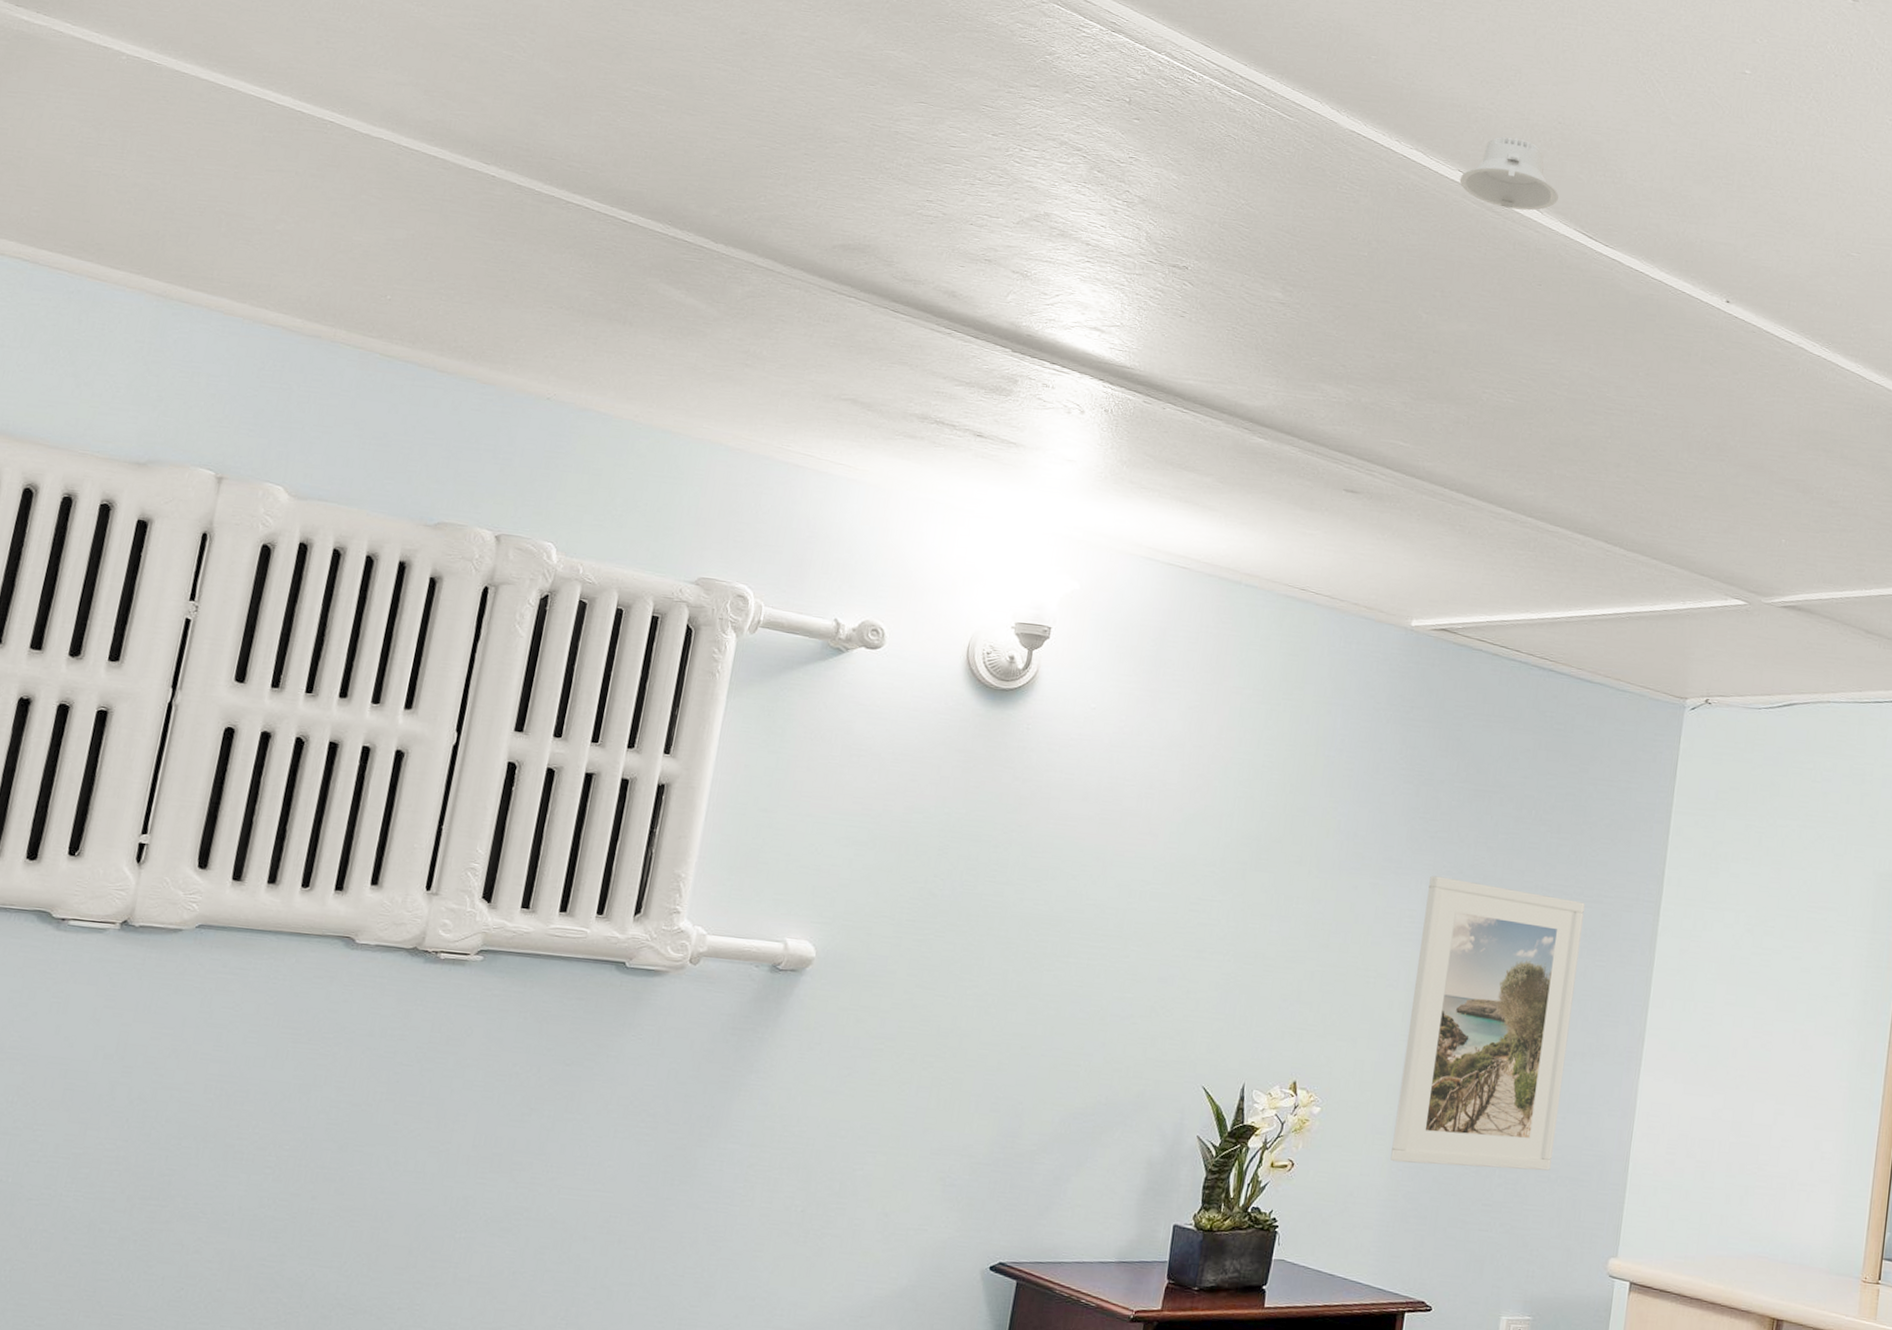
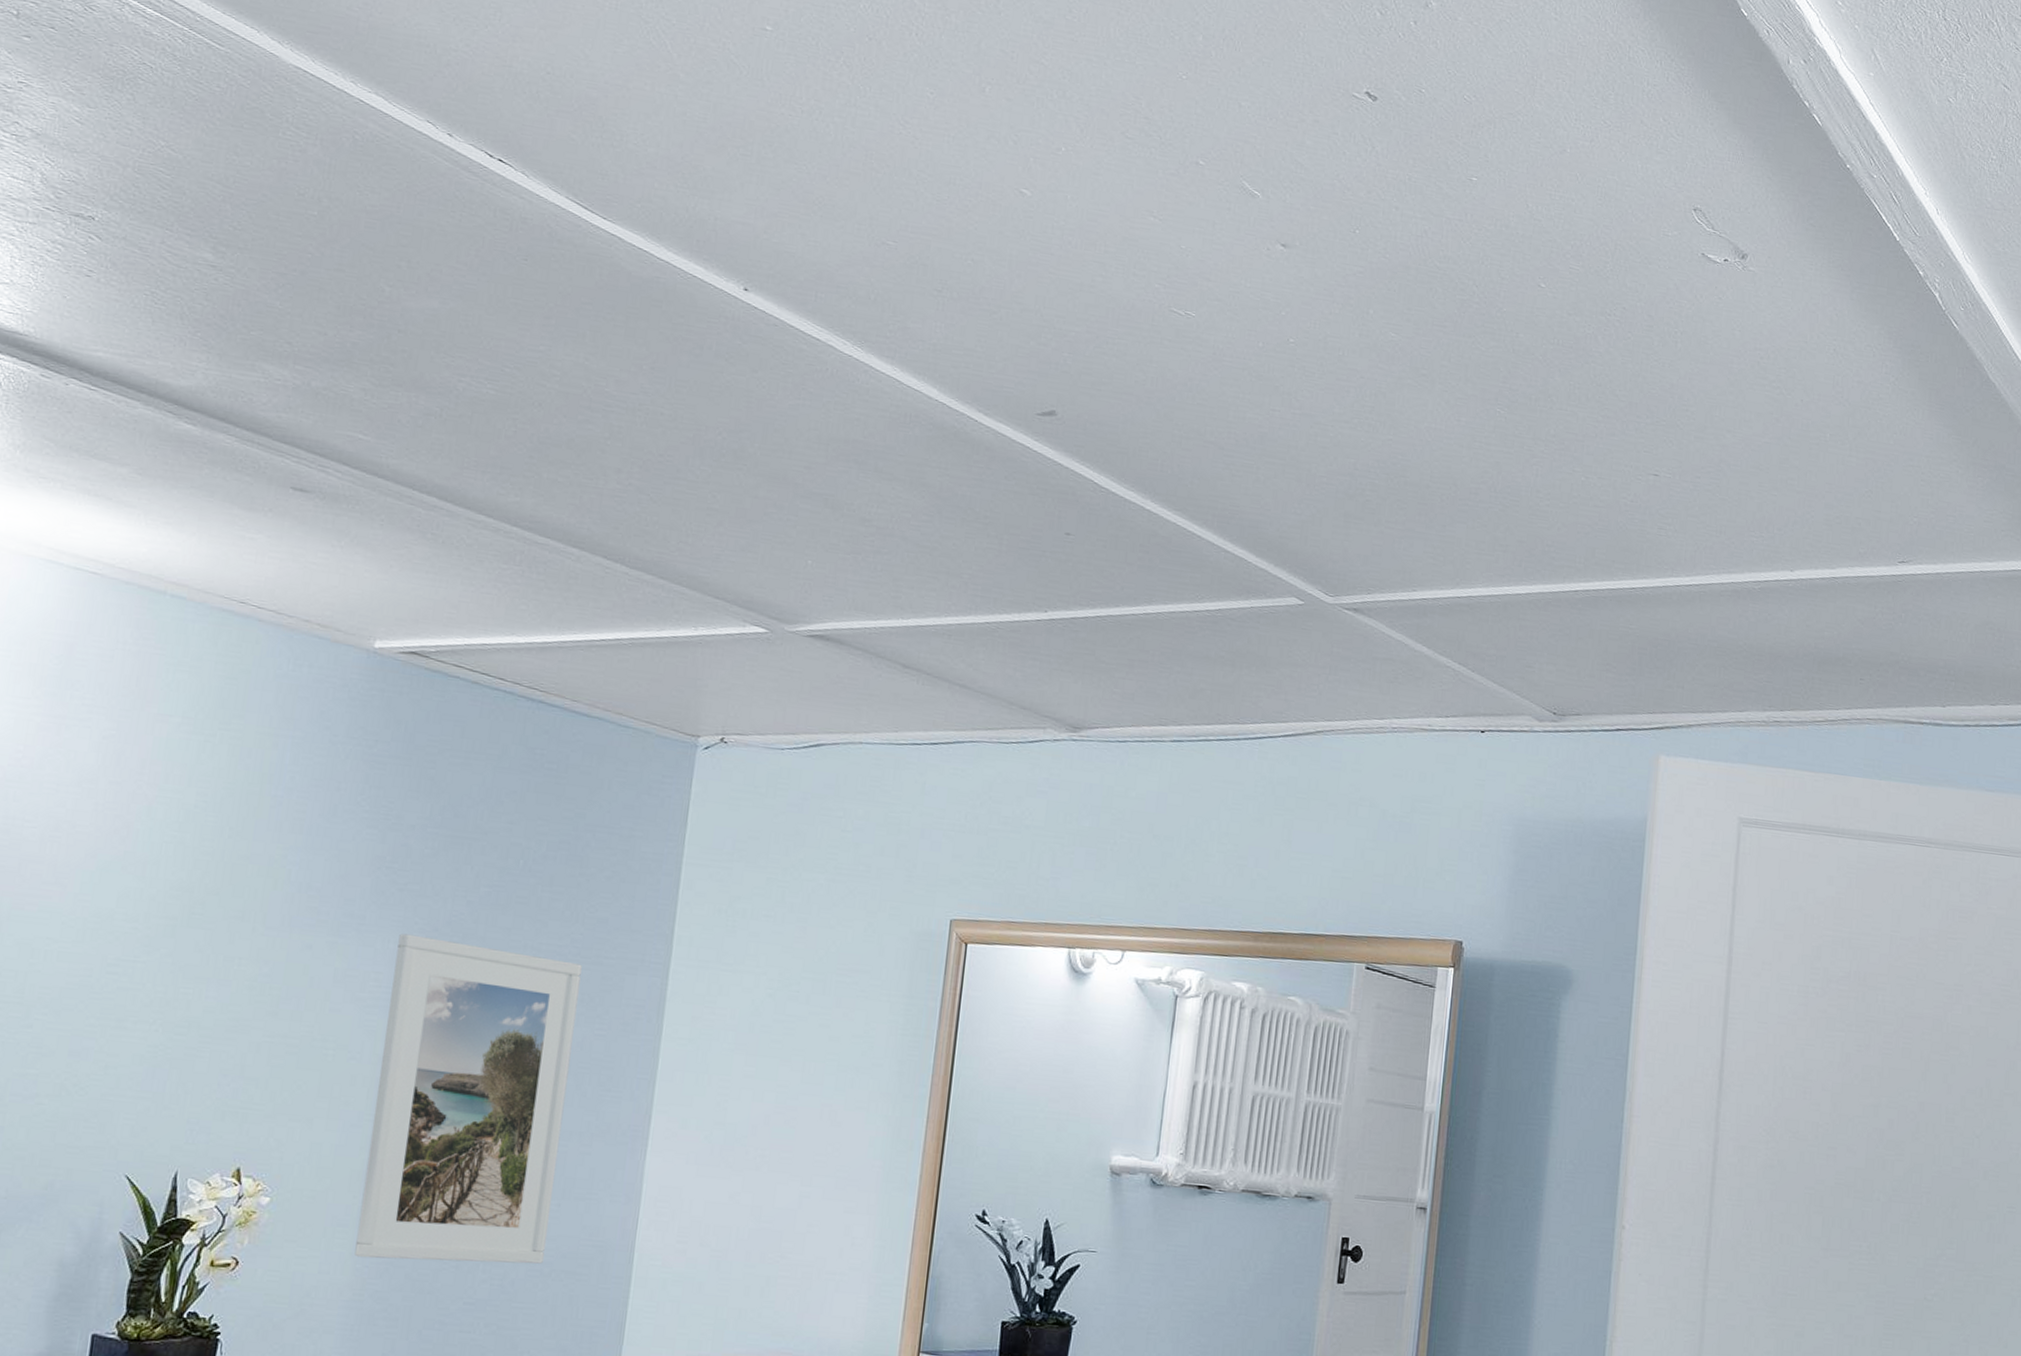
recessed light: present [1459,136,1559,211] -> none [428,84,547,173]

